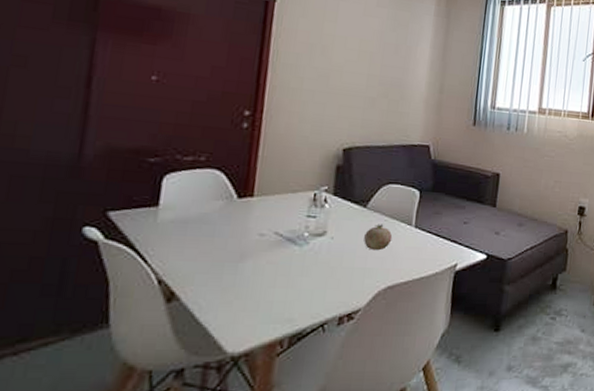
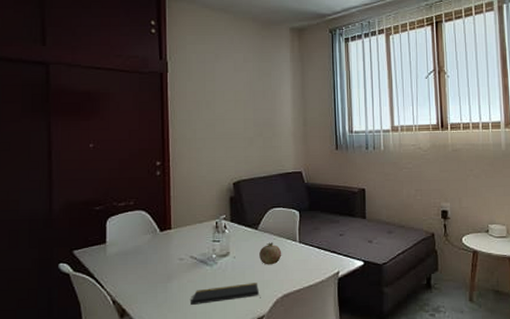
notepad: none [267,270,359,292] -> present [191,283,260,305]

